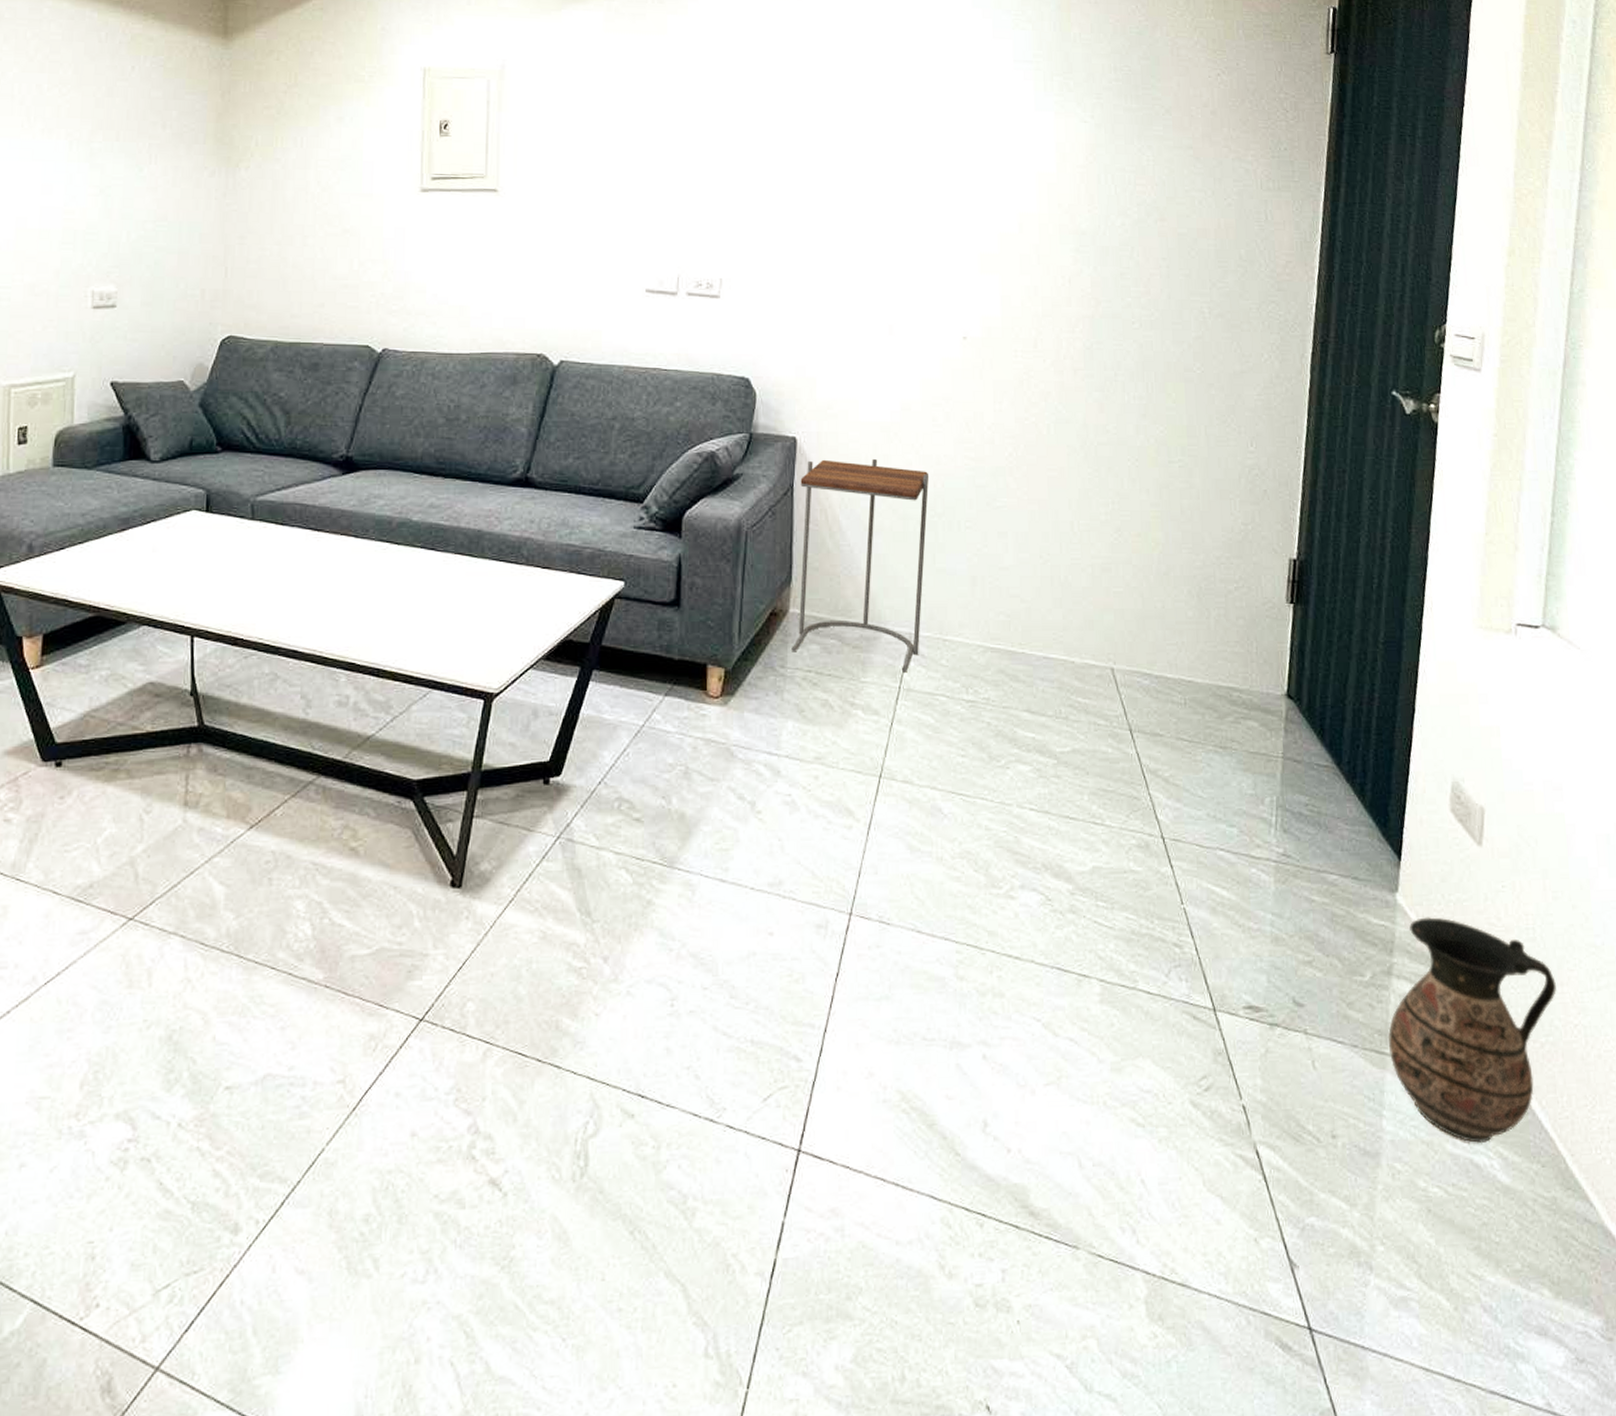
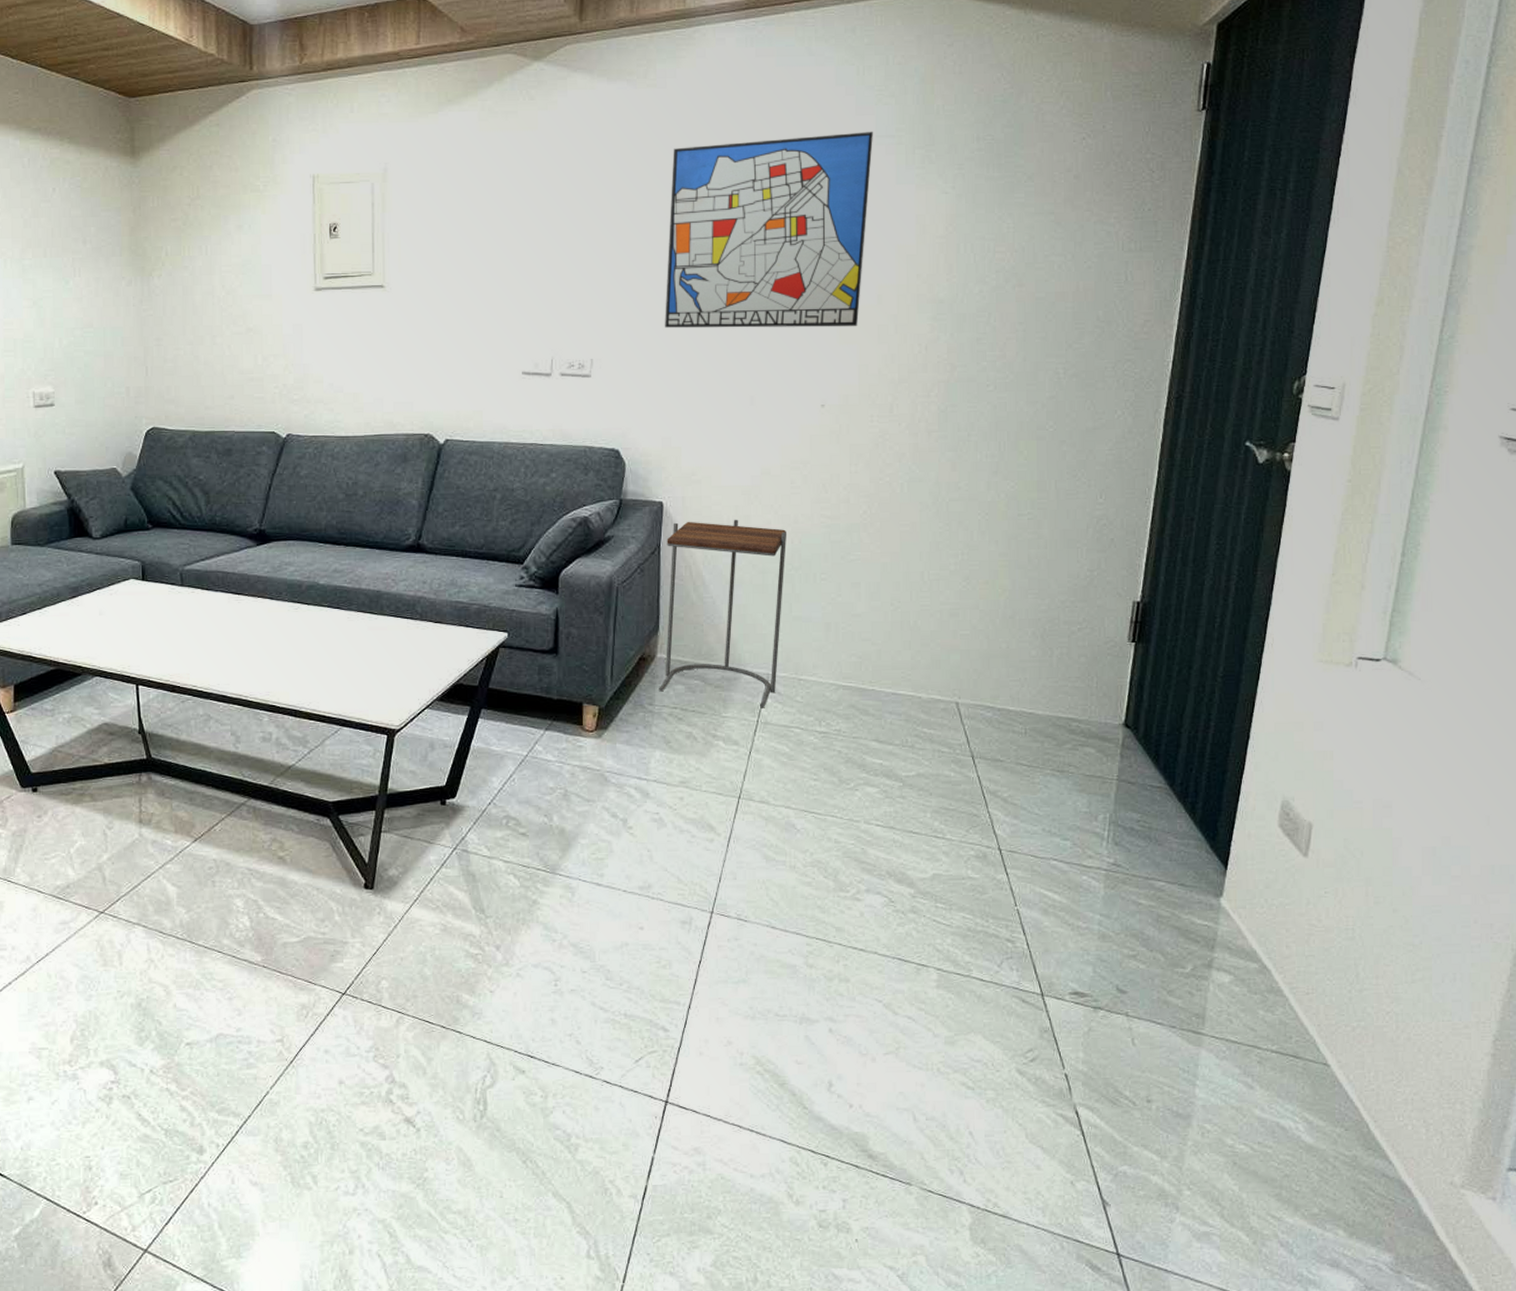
wall art: none [799,55,1011,256] -> present [665,132,873,328]
ceramic jug: present [1387,917,1556,1144] -> none [1204,918,1371,1110]

